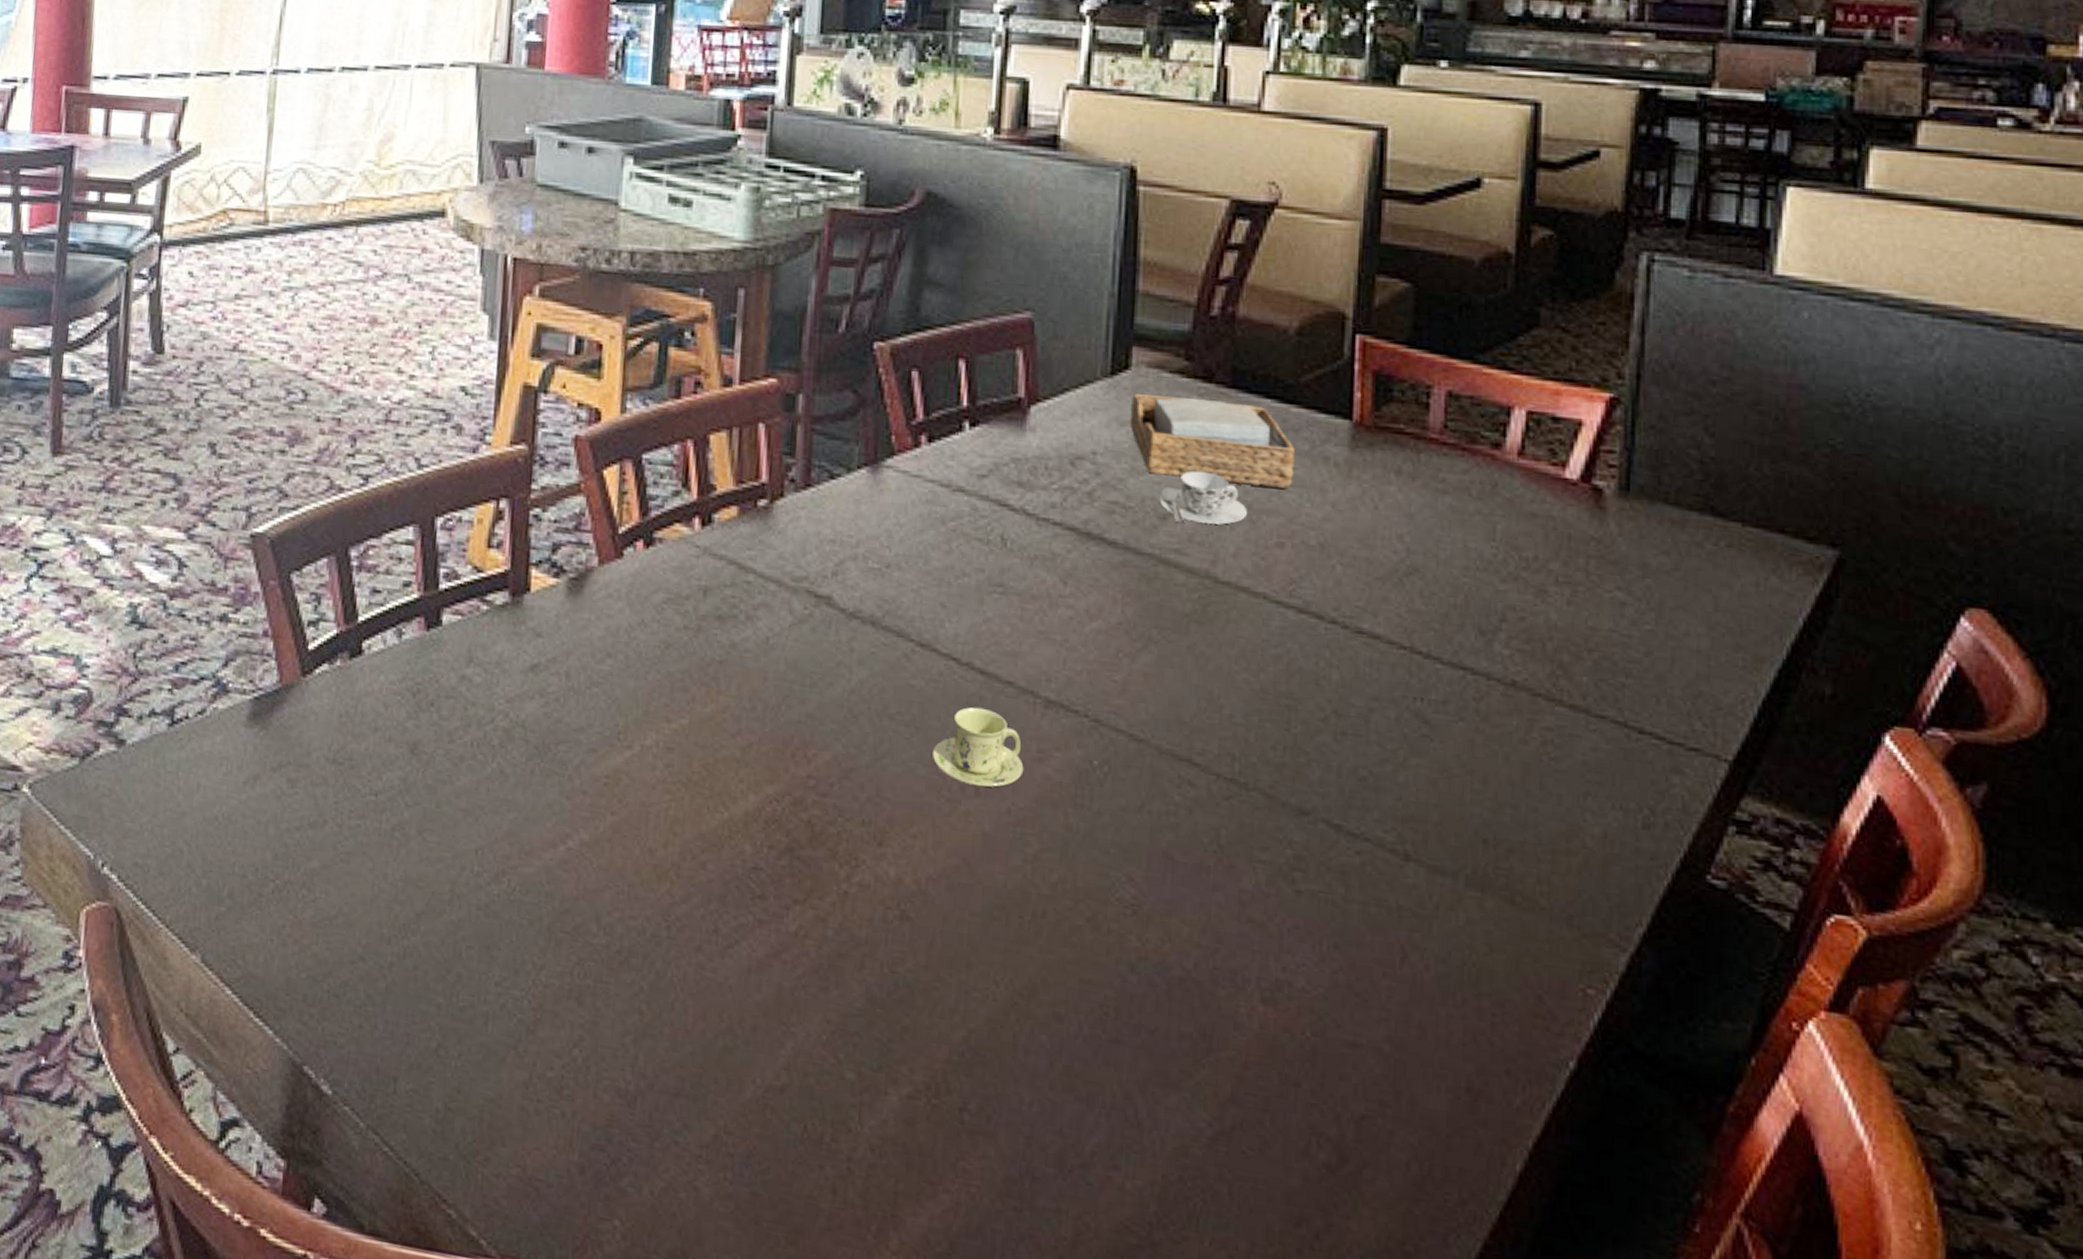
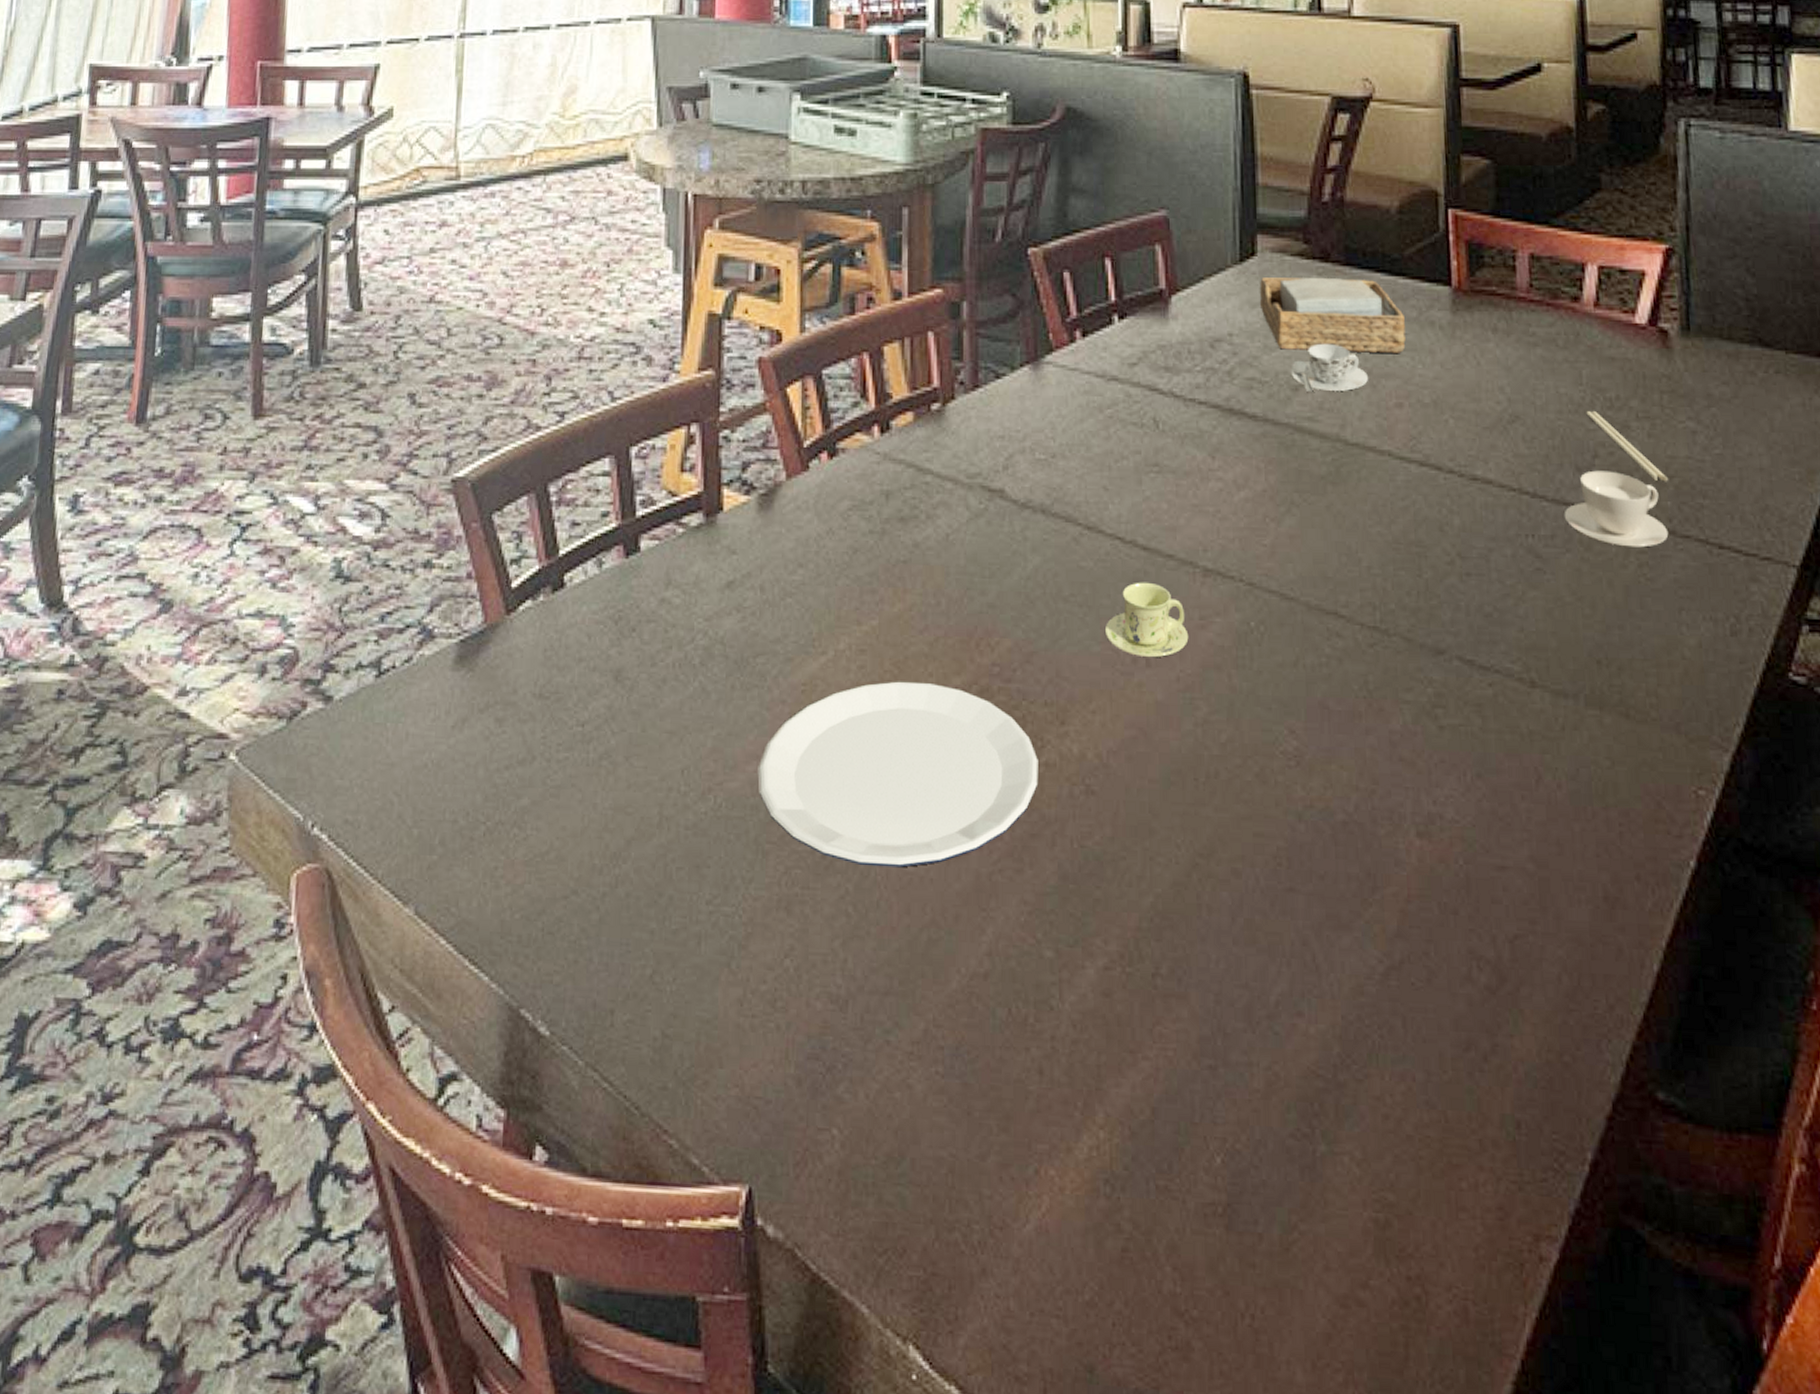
plate: none [554,783,851,972] -> present [758,681,1038,868]
teacup: none [1460,635,1581,724] -> present [1564,470,1669,548]
chopsticks: none [1497,570,1586,656] -> present [1586,411,1668,482]

